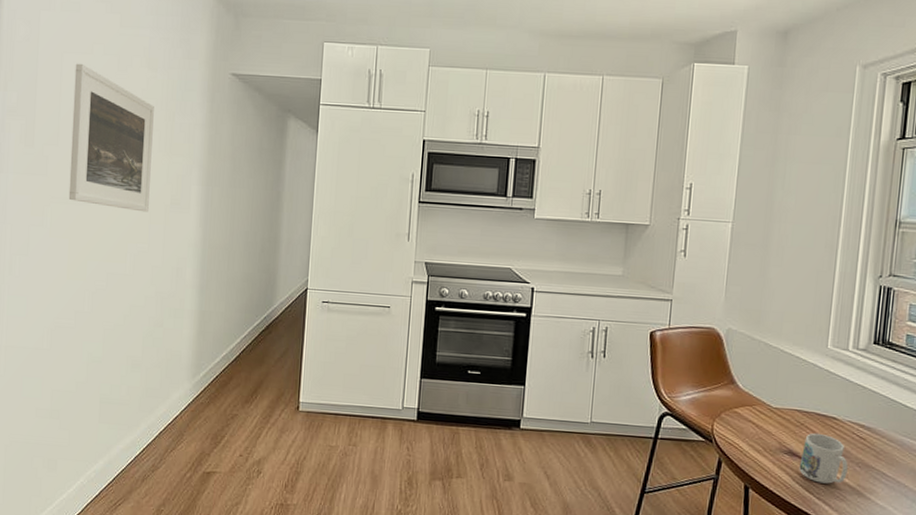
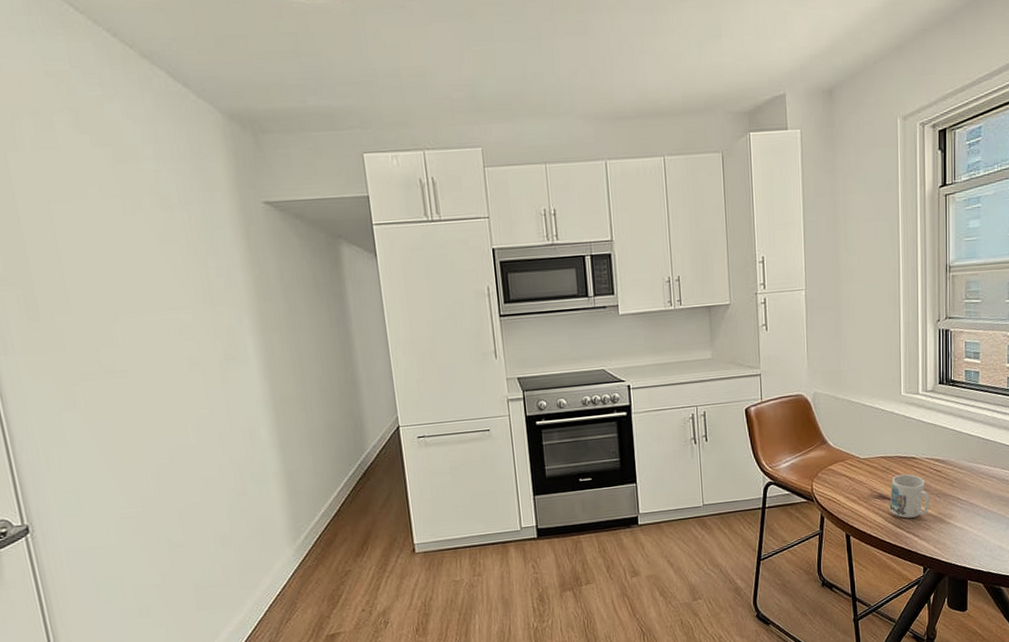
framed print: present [68,63,154,212] -> none [68,212,201,375]

